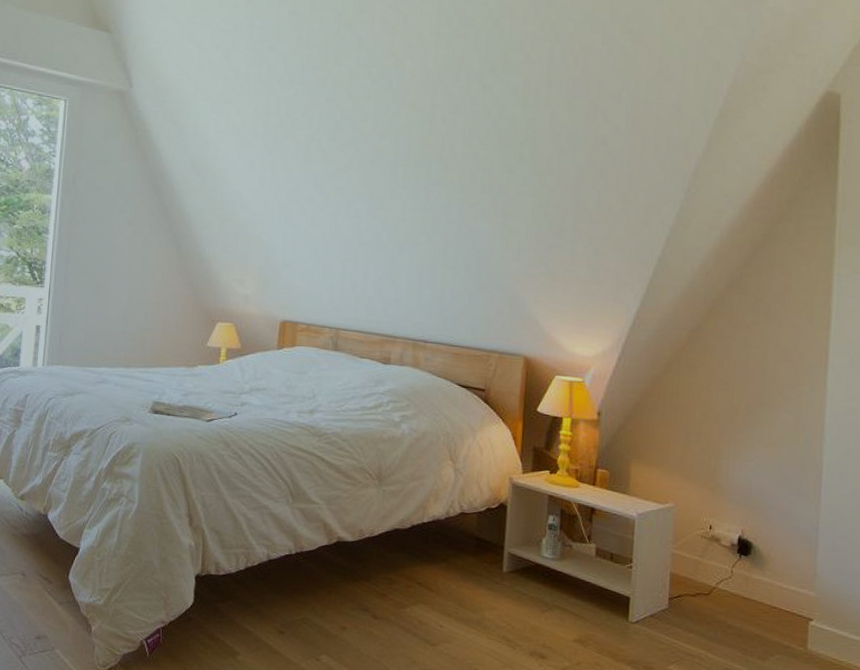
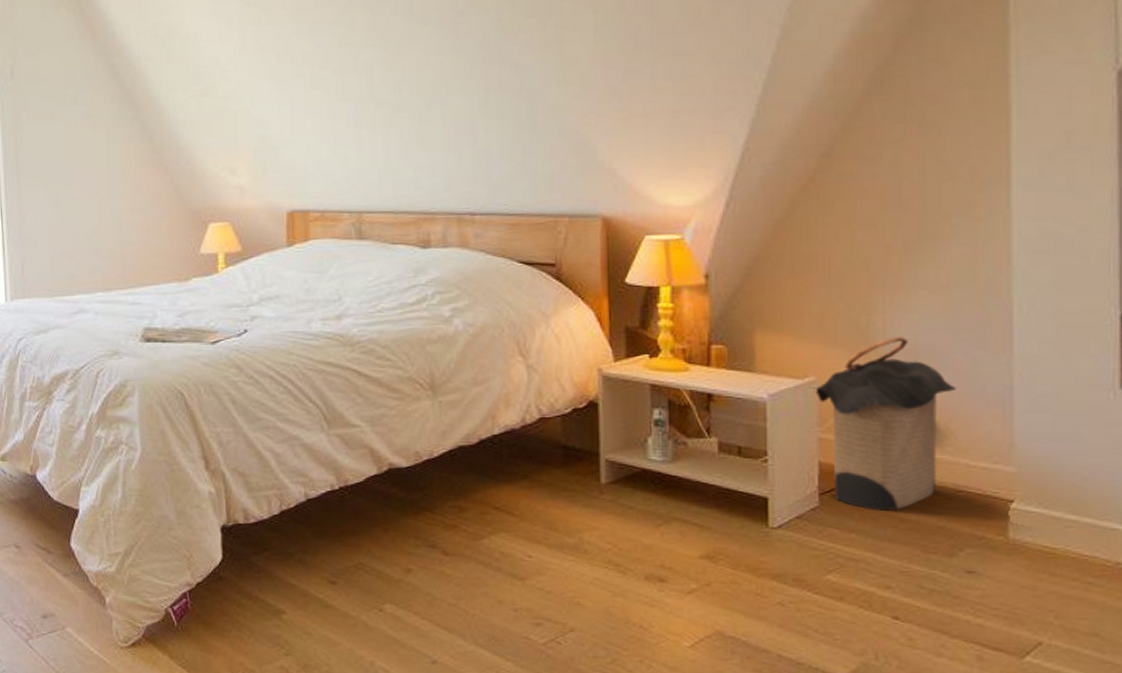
laundry hamper: none [671,478,778,618] -> present [813,336,957,511]

